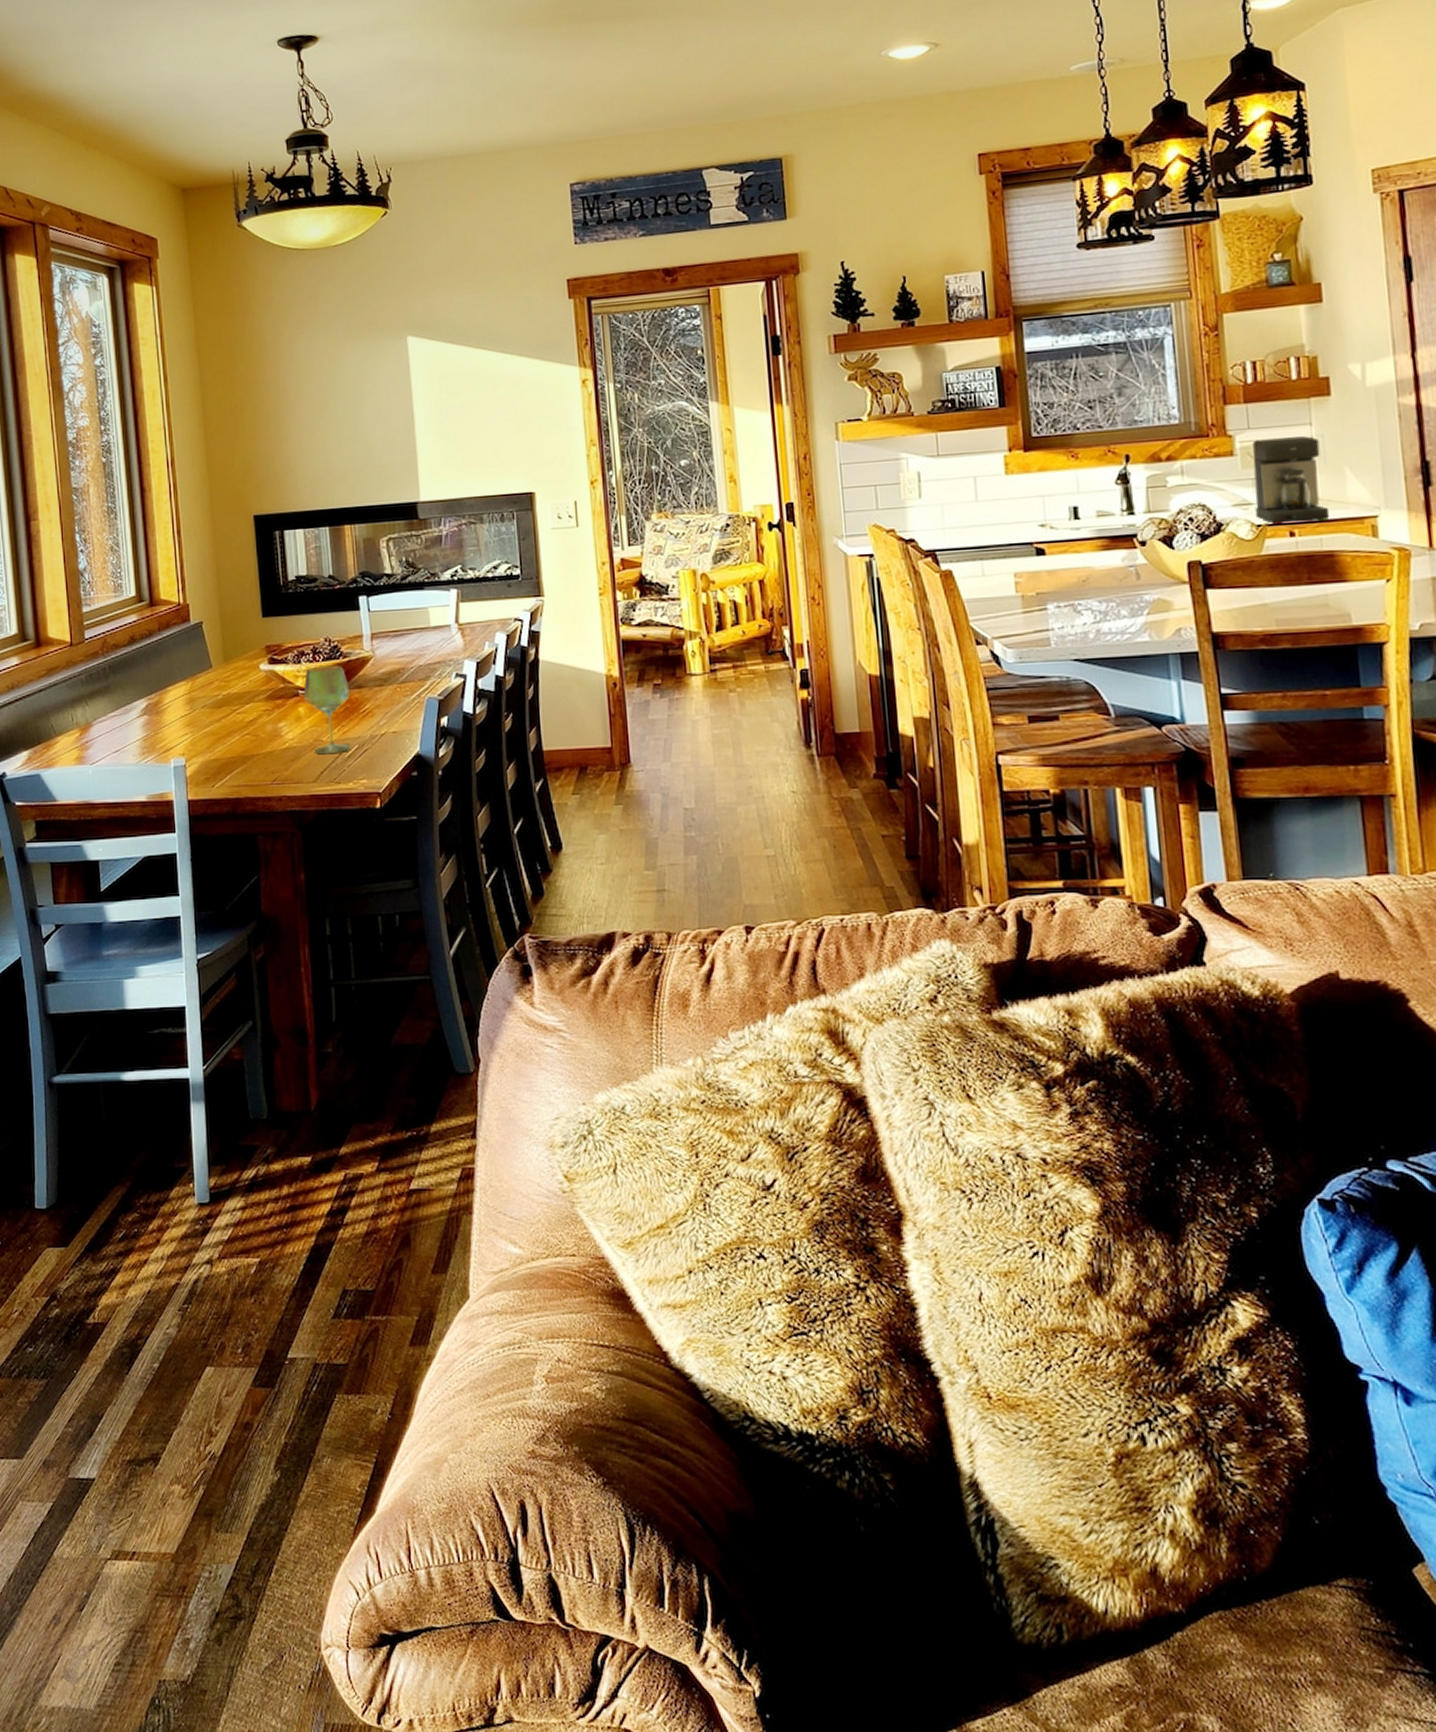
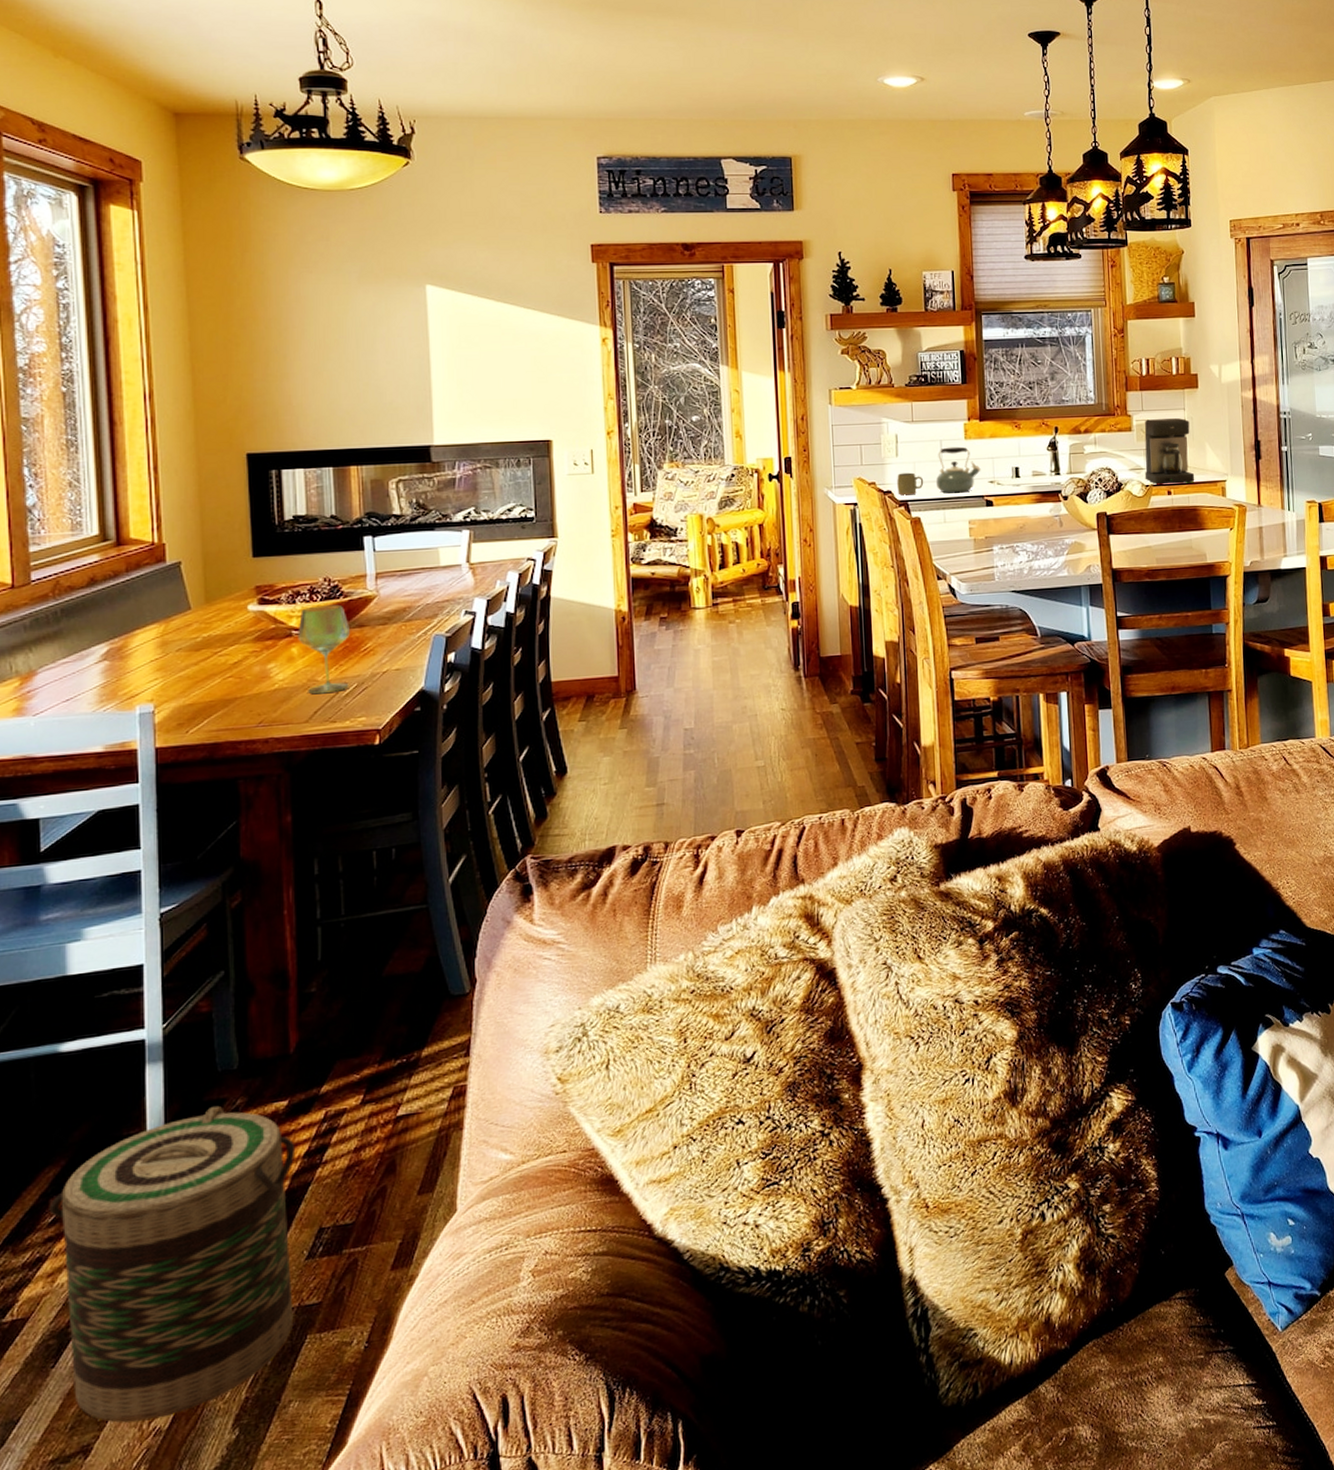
basket: none [119,1152,323,1444] -> present [49,1105,296,1424]
mug: none [921,516,955,544] -> present [897,472,924,496]
kettle: none [969,483,1028,541] -> present [935,446,981,493]

